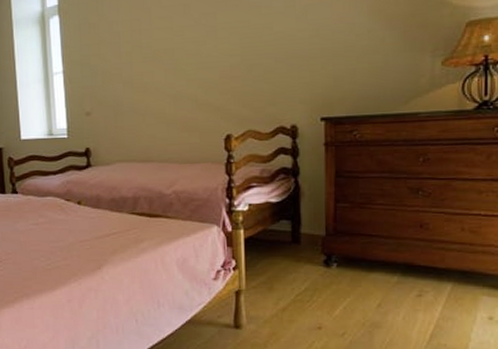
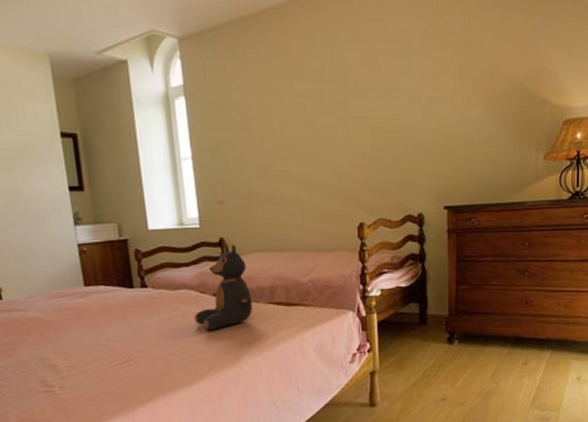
teddy bear: none [58,154,115,238] -> present [194,244,253,331]

